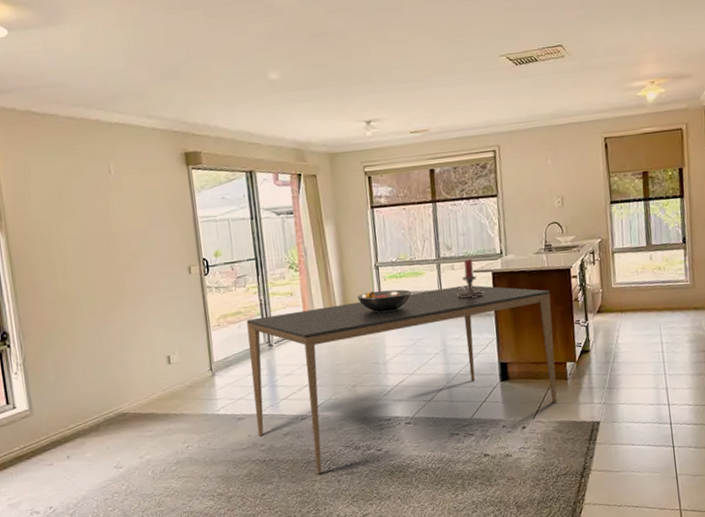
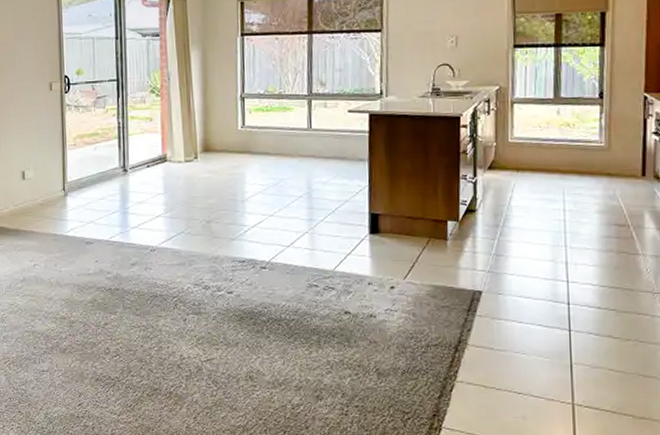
dining table: present [246,285,557,475] -> none [103,125,435,310]
fruit bowl: present [357,289,411,312] -> none [219,123,278,147]
candle holder: present [457,258,484,298] -> none [328,97,358,140]

